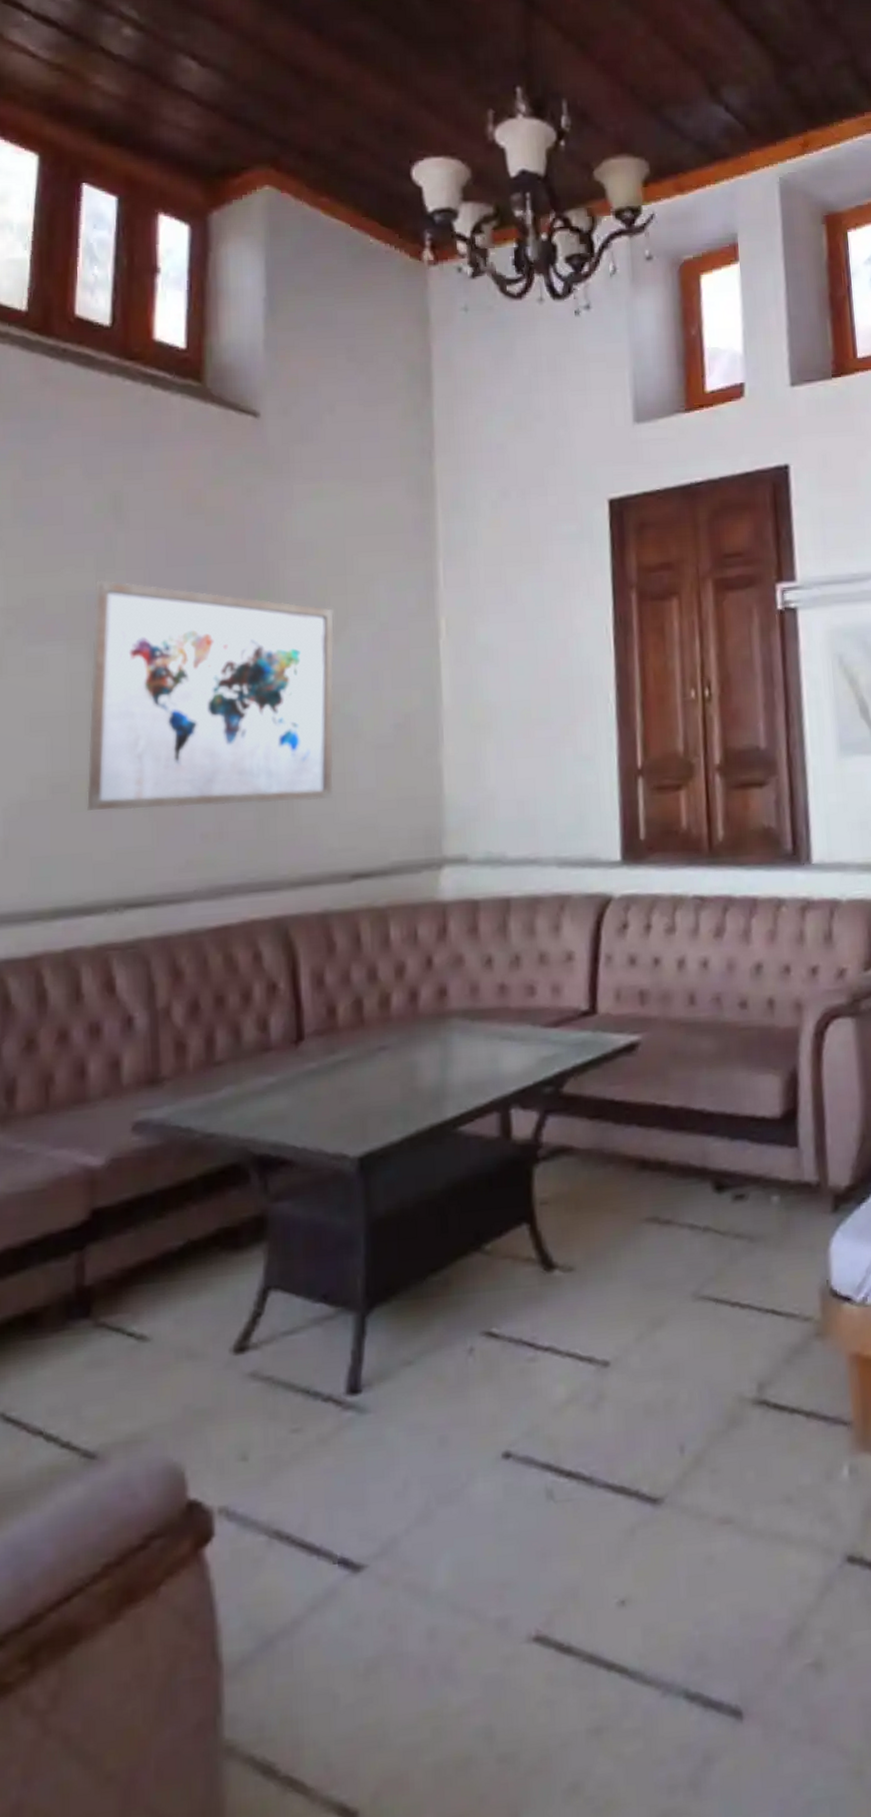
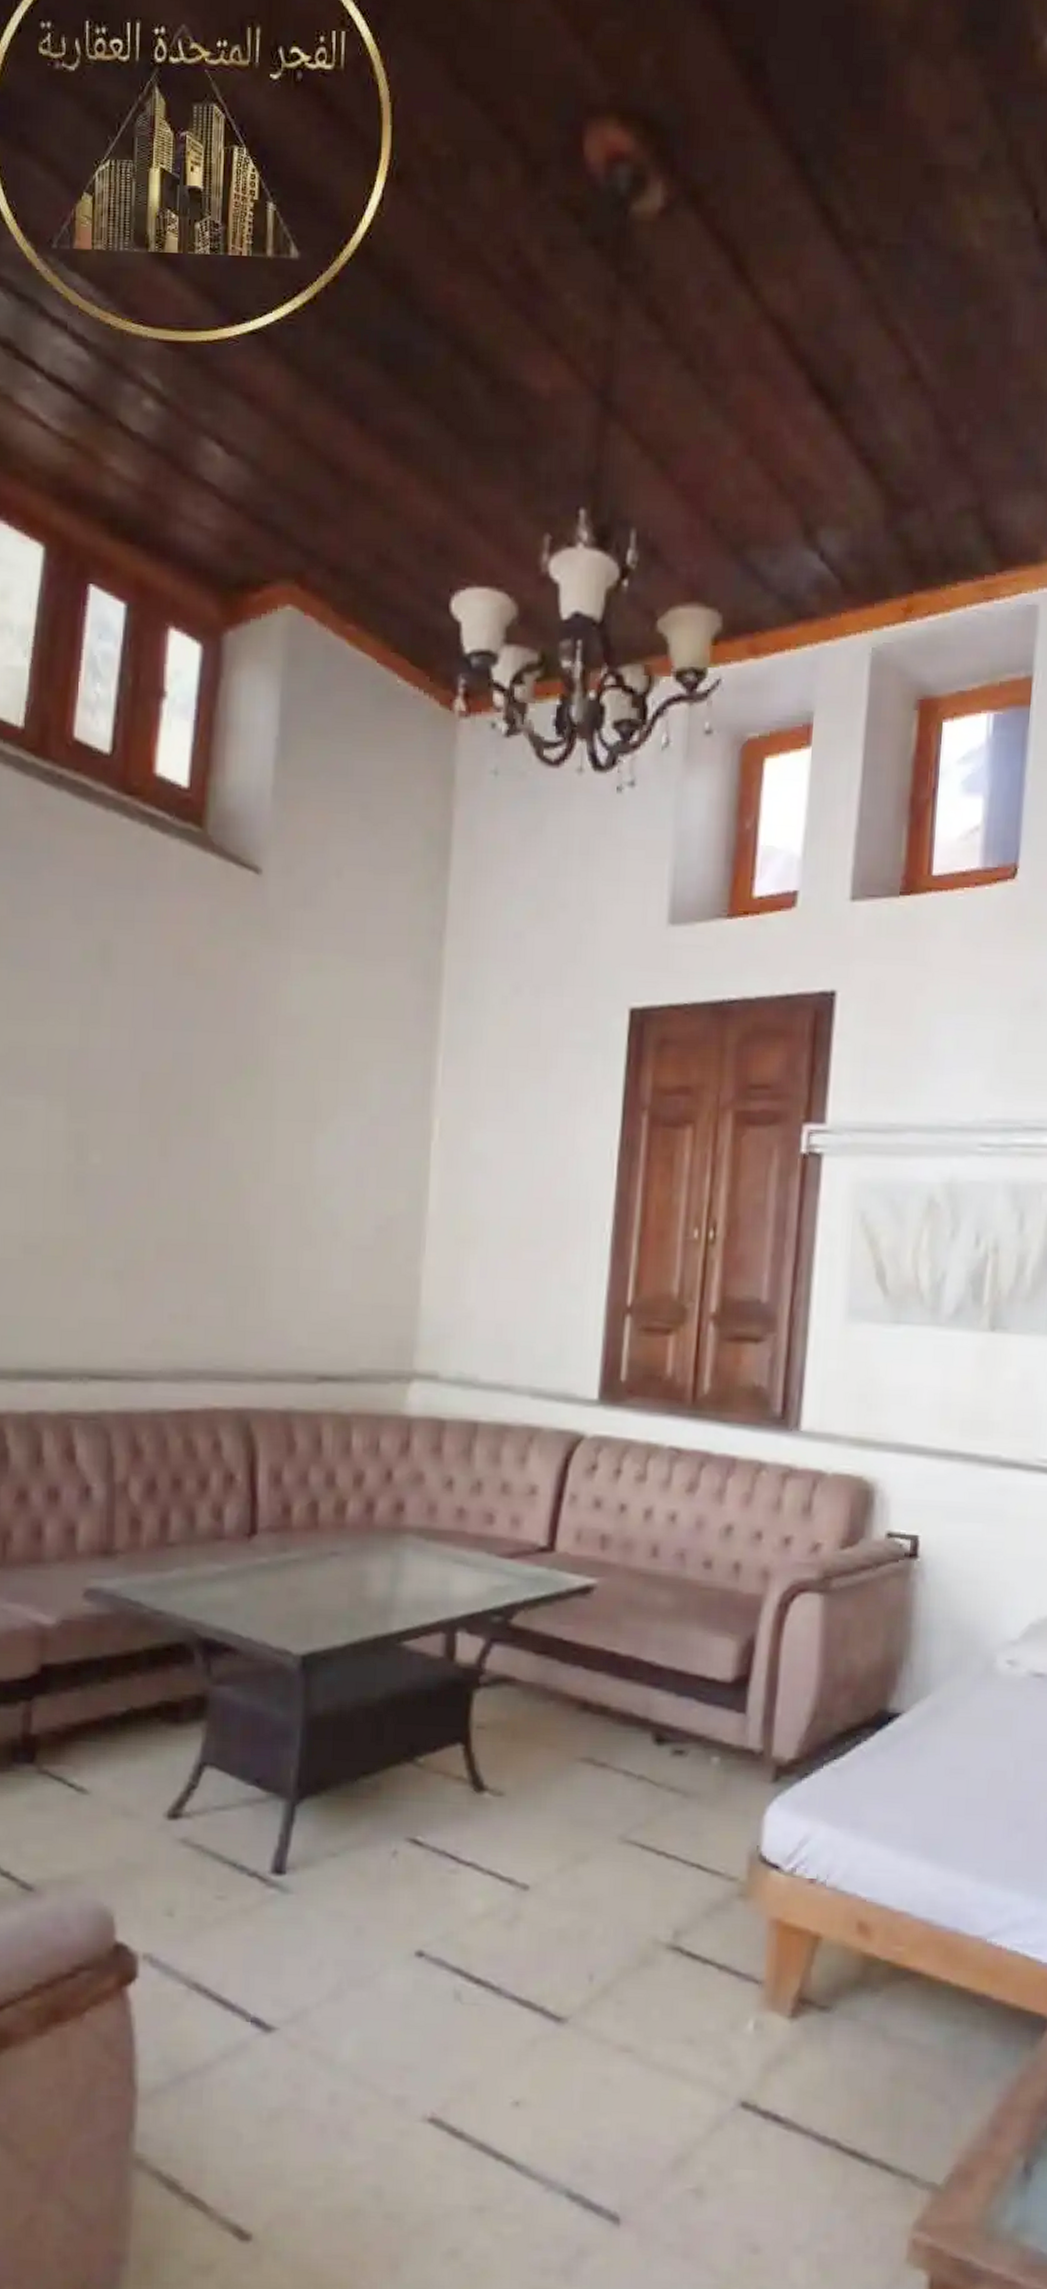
wall art: present [87,580,334,811] -> none [58,1035,322,1296]

